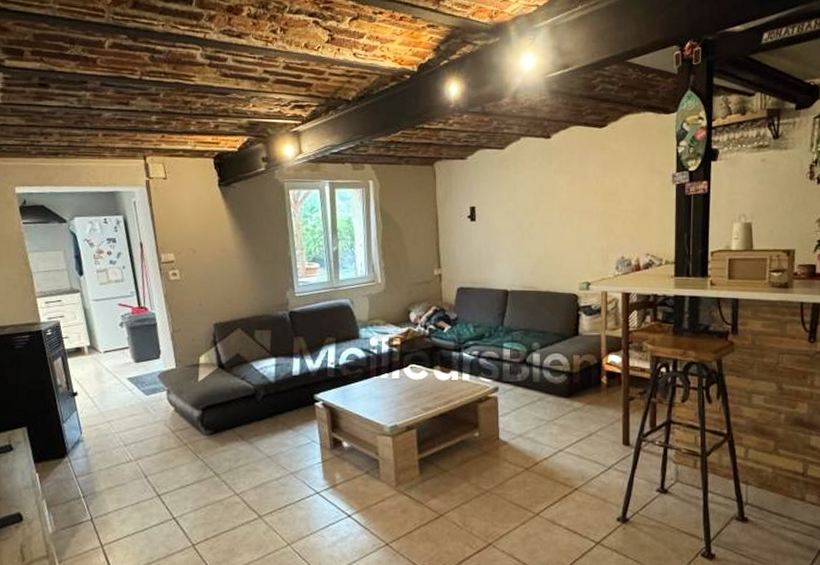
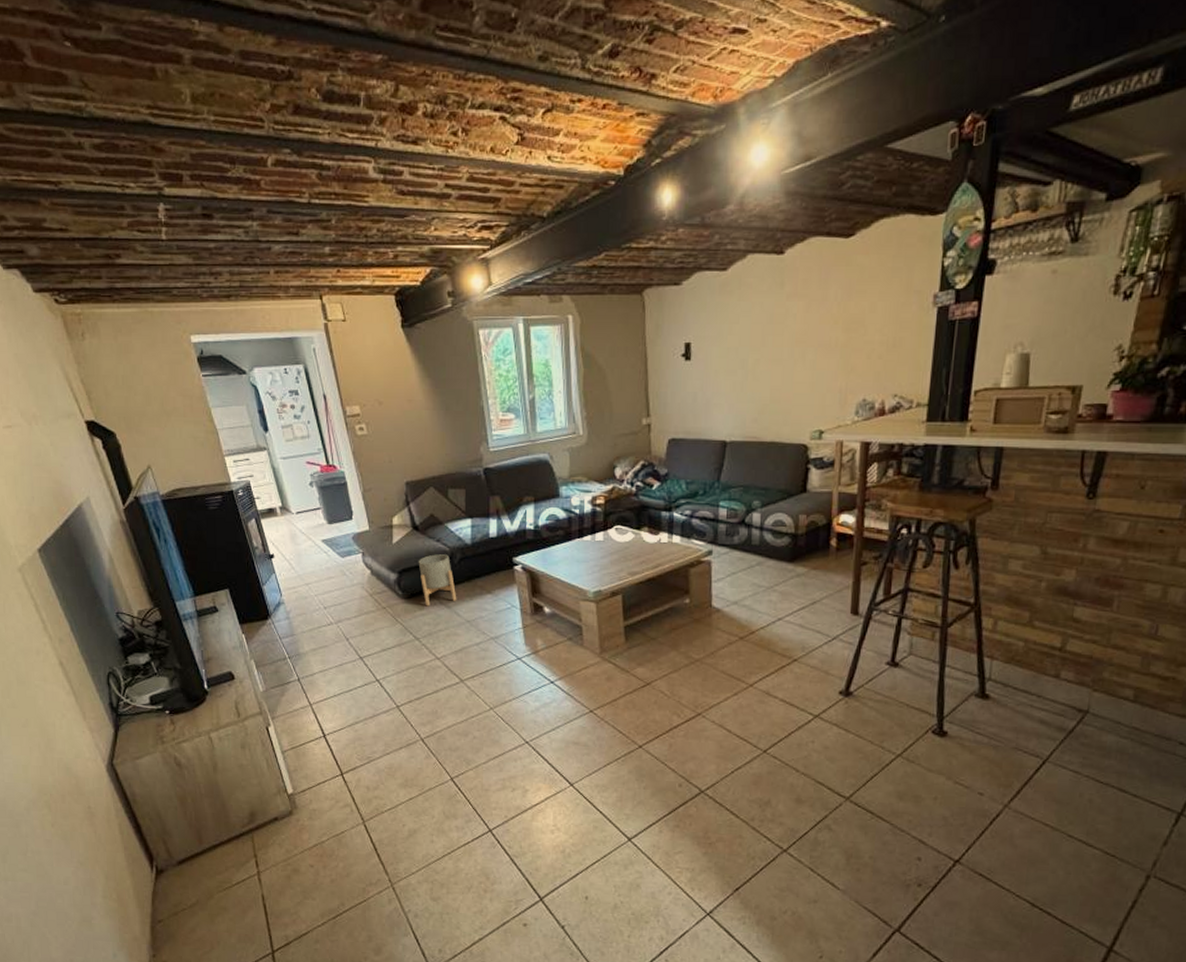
planter: none [222,391,259,443] -> present [418,554,457,607]

